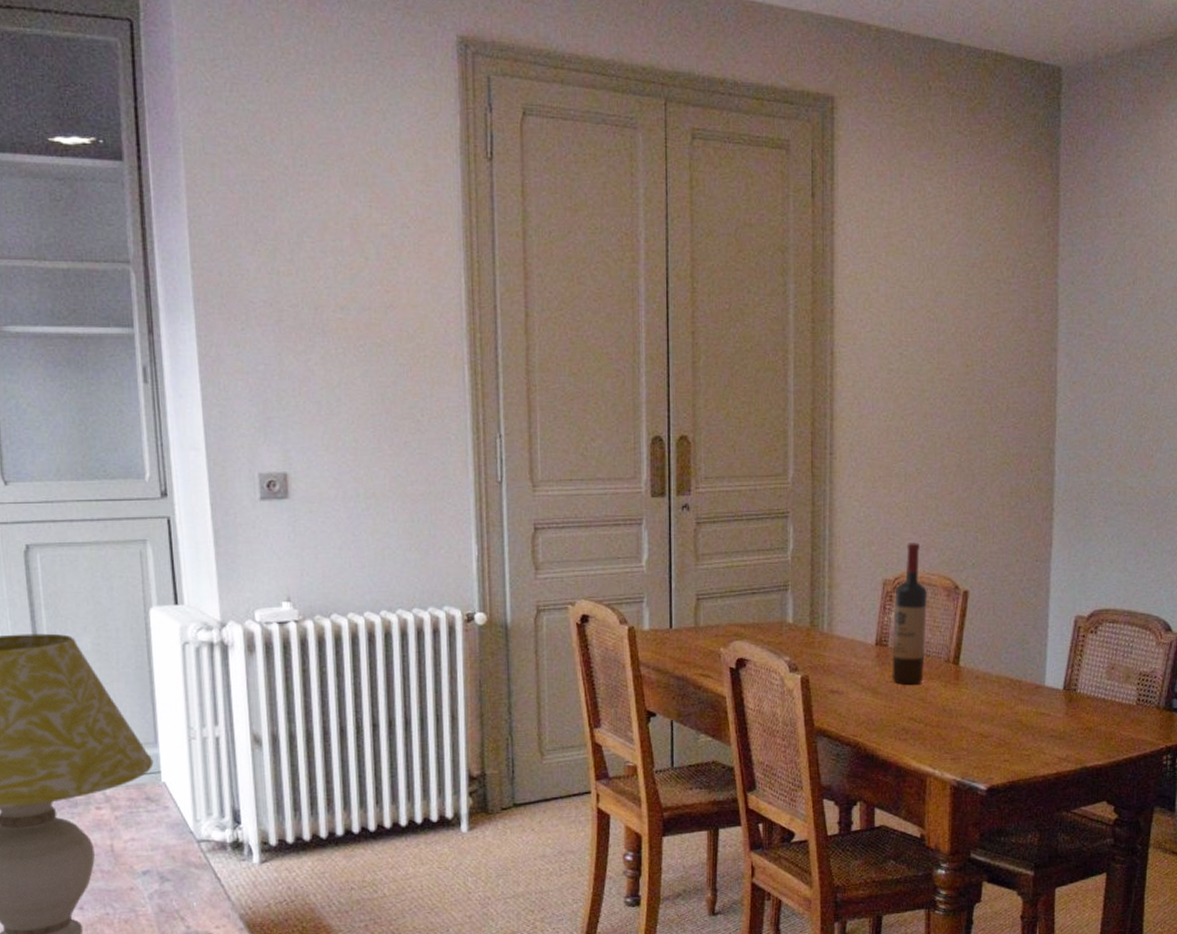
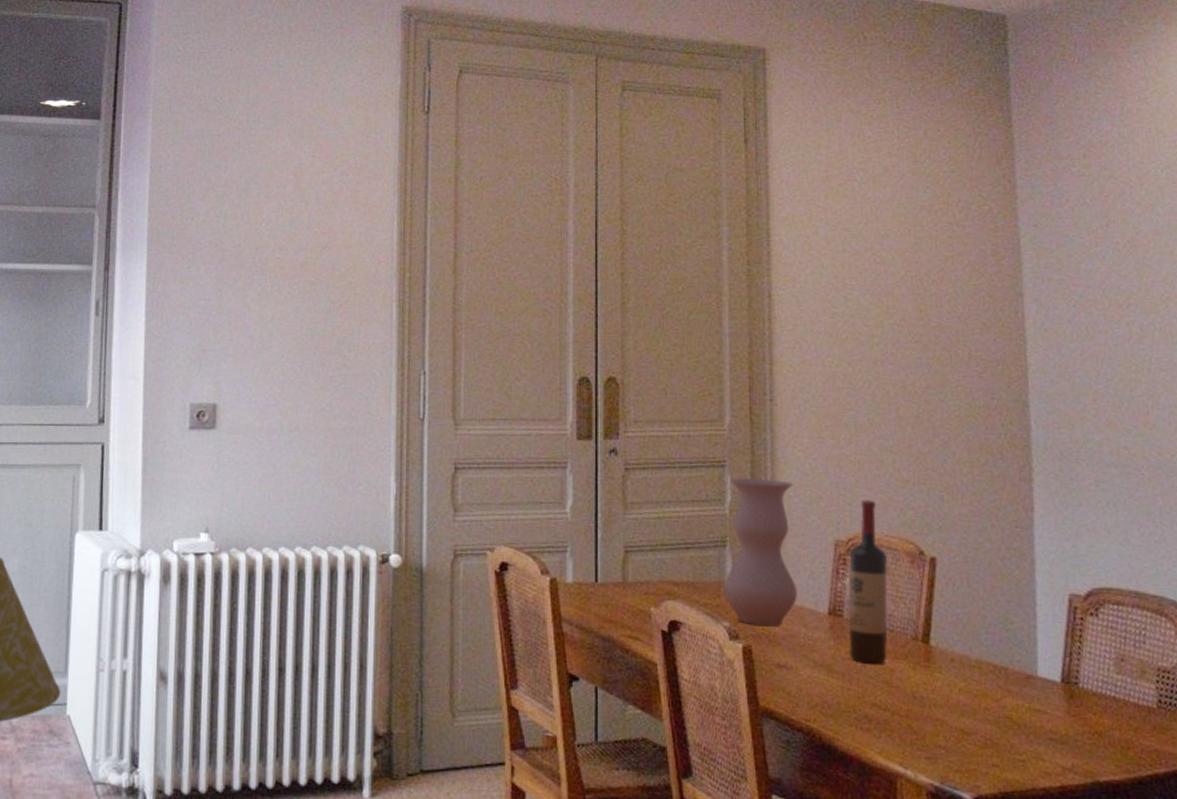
vase: none [784,527,849,659] -> present [723,478,797,627]

